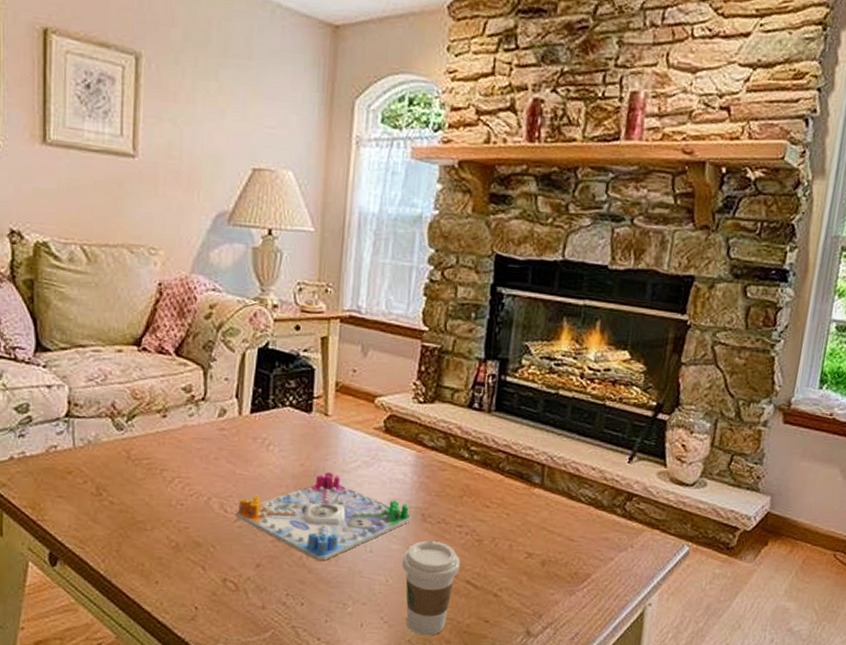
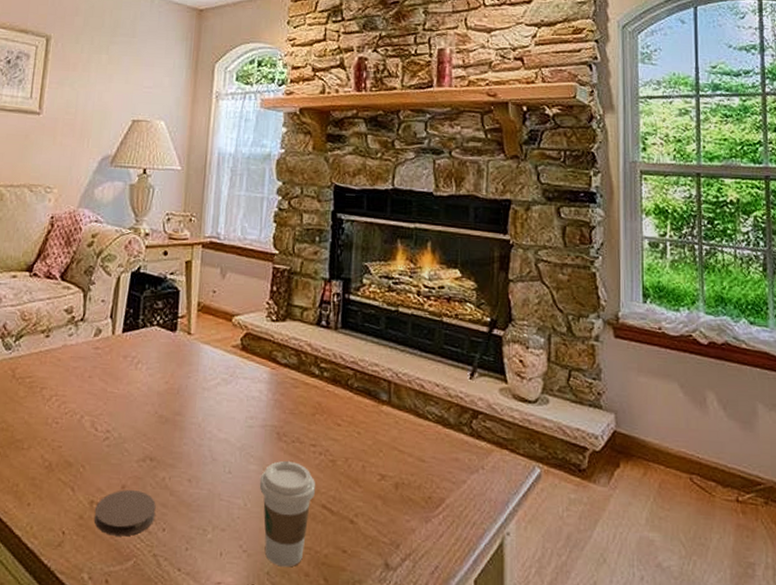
coaster: none [228,568,293,611] -> present [94,490,156,537]
board game: present [235,472,411,561] -> none [105,390,267,482]

